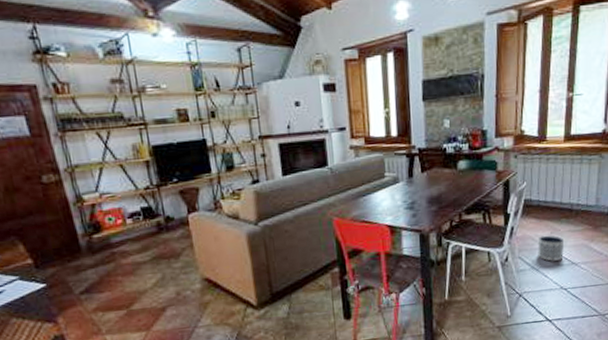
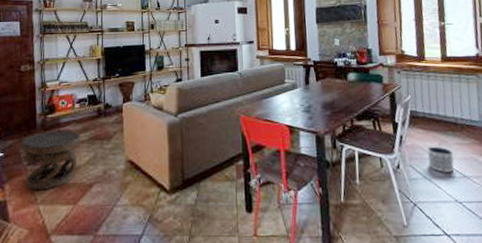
side table: none [67,251,143,320] -> present [21,131,81,190]

